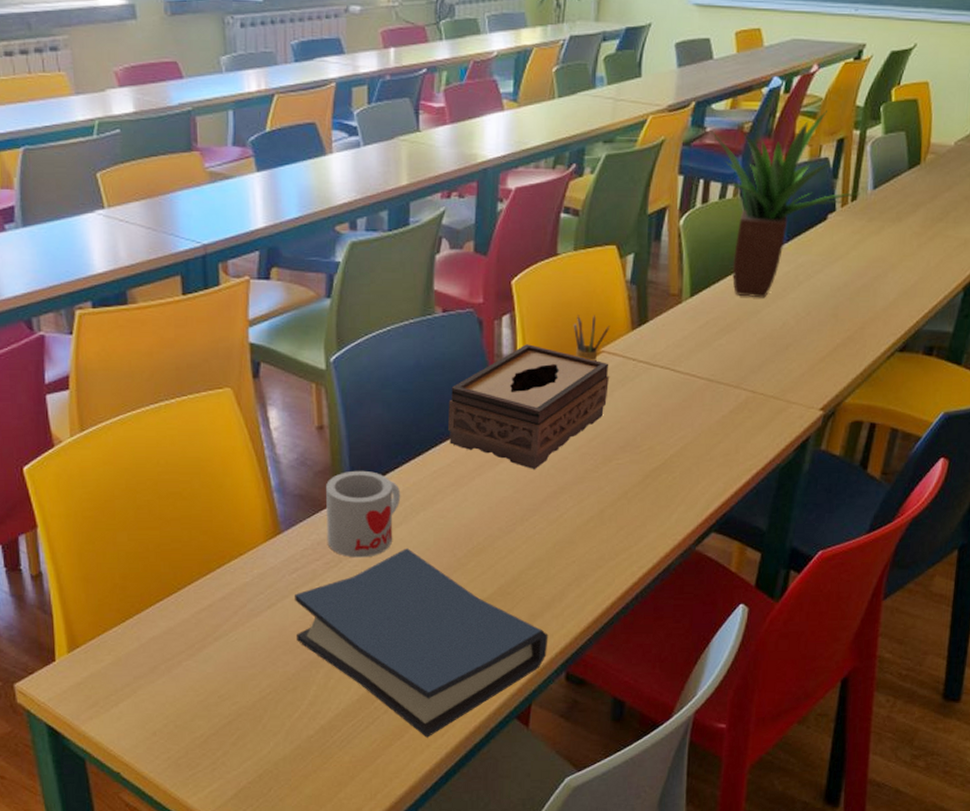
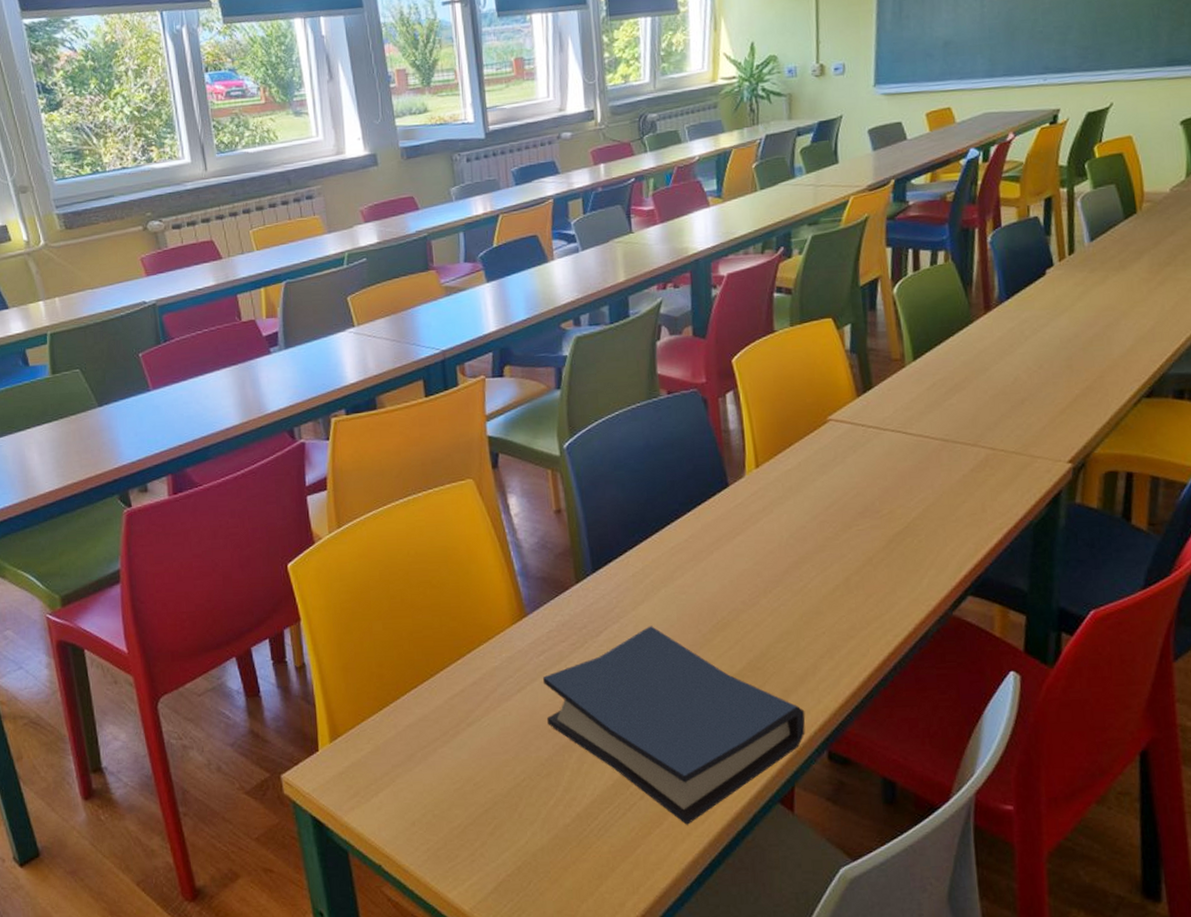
mug: present [326,470,401,558] -> none [567,550,641,638]
tissue box: present [448,344,609,469] -> none [680,418,840,540]
pencil box: present [573,315,611,362] -> none [797,385,835,430]
potted plant: present [711,110,861,298] -> none [914,173,1077,356]

